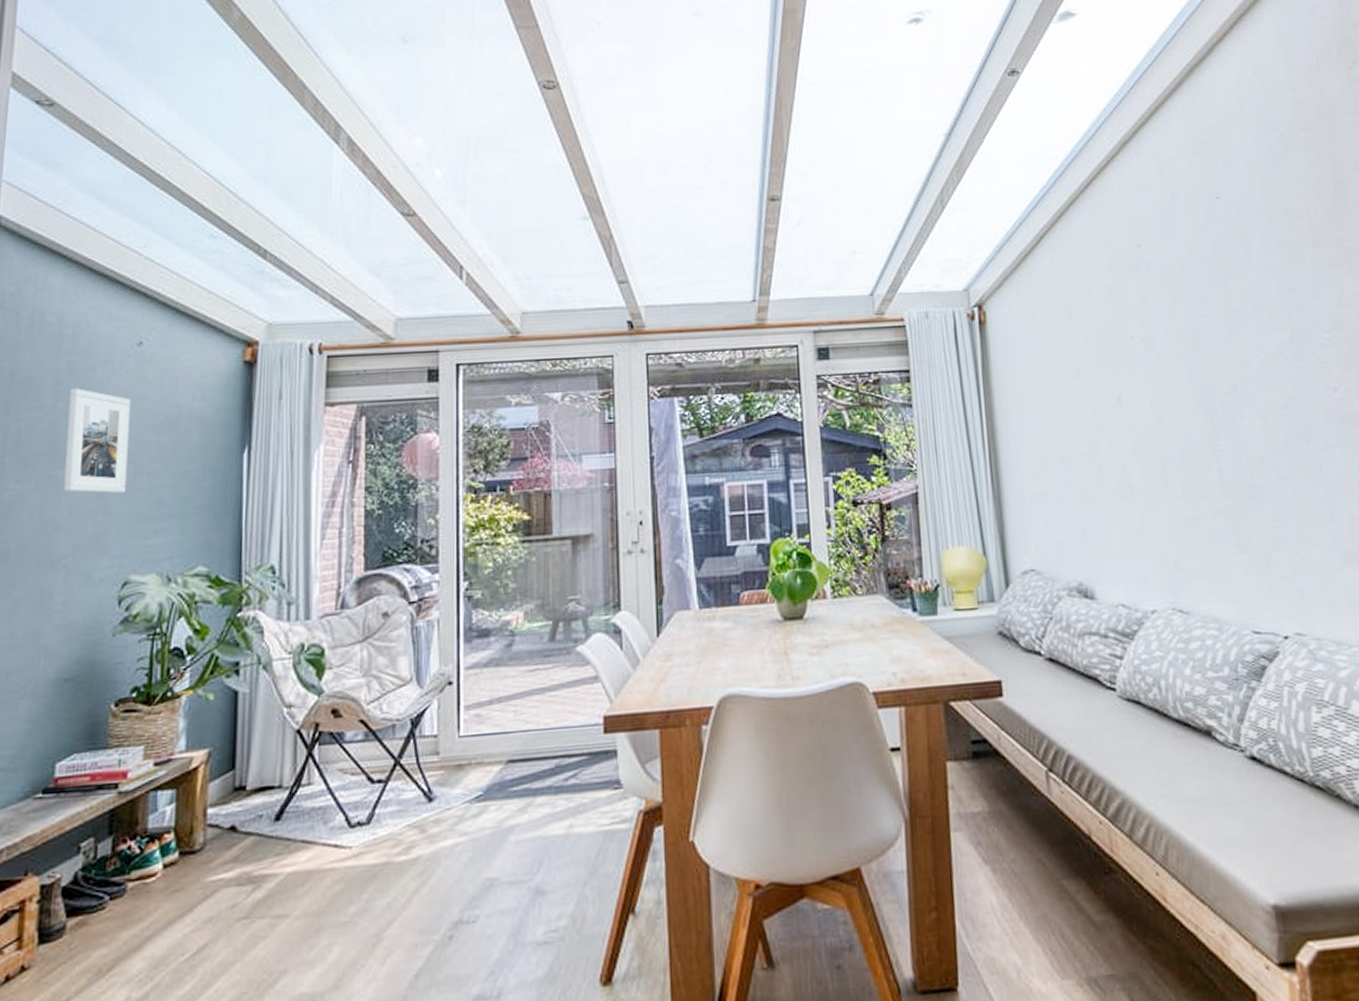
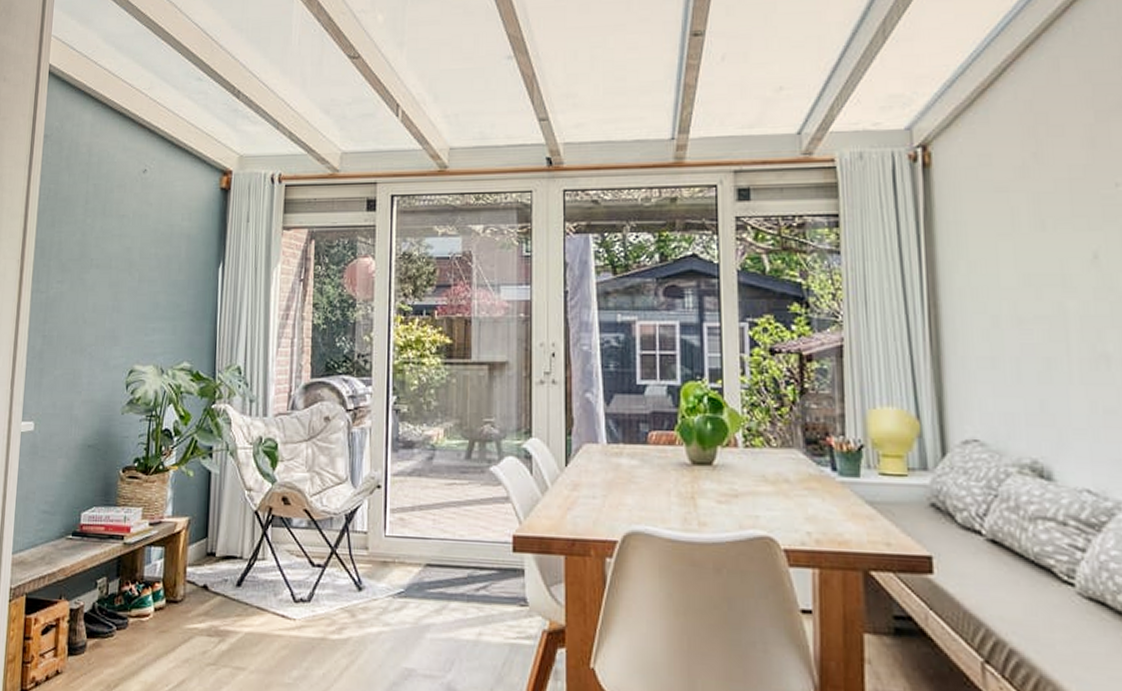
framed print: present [64,388,132,494] -> none [90,207,138,296]

